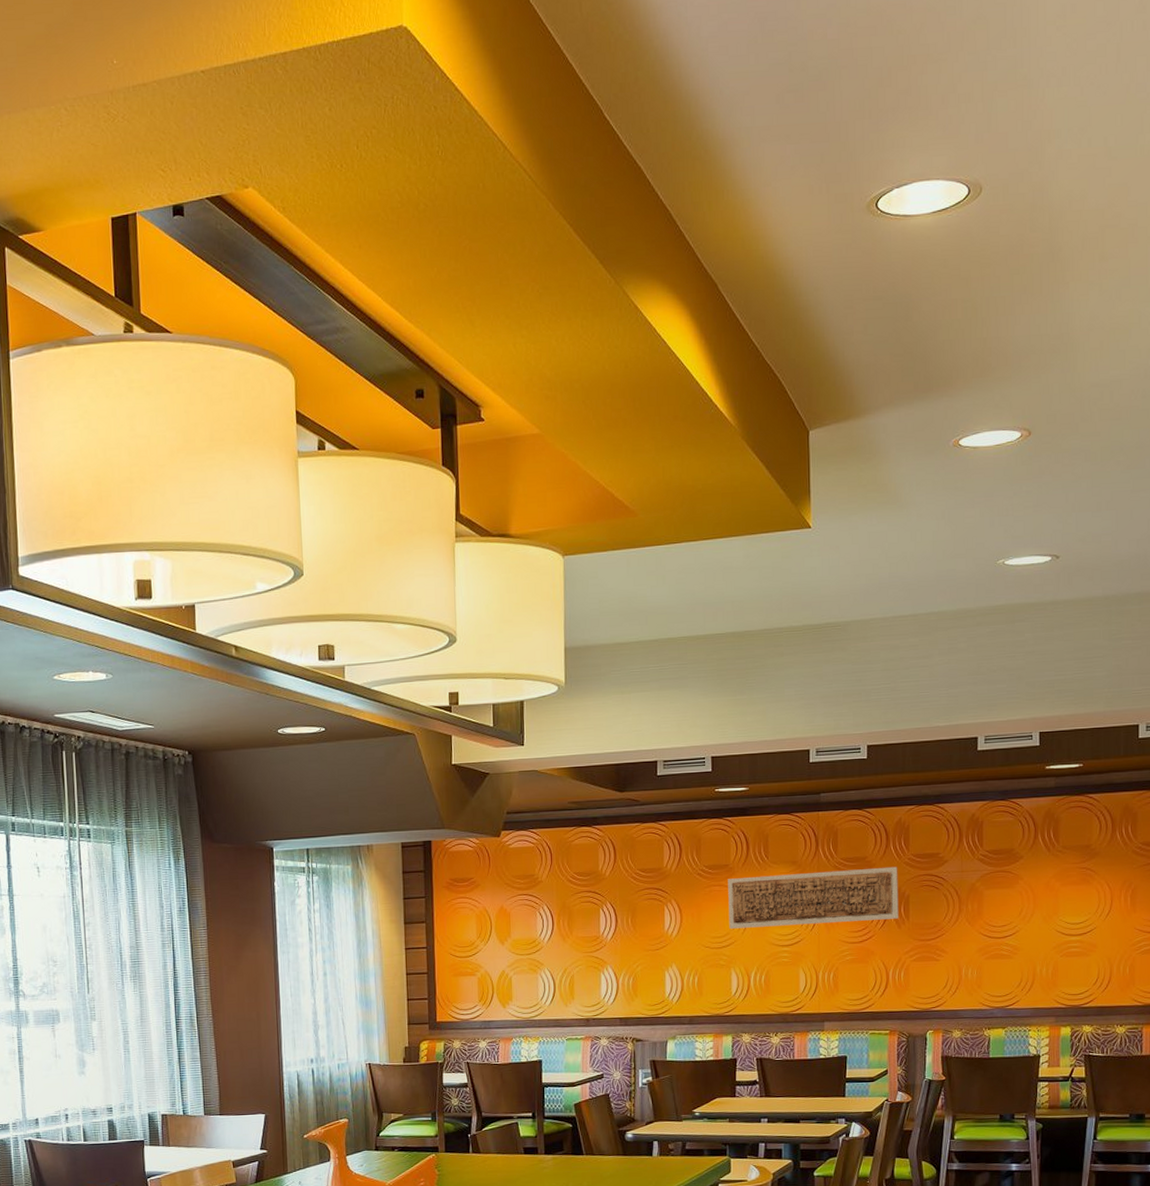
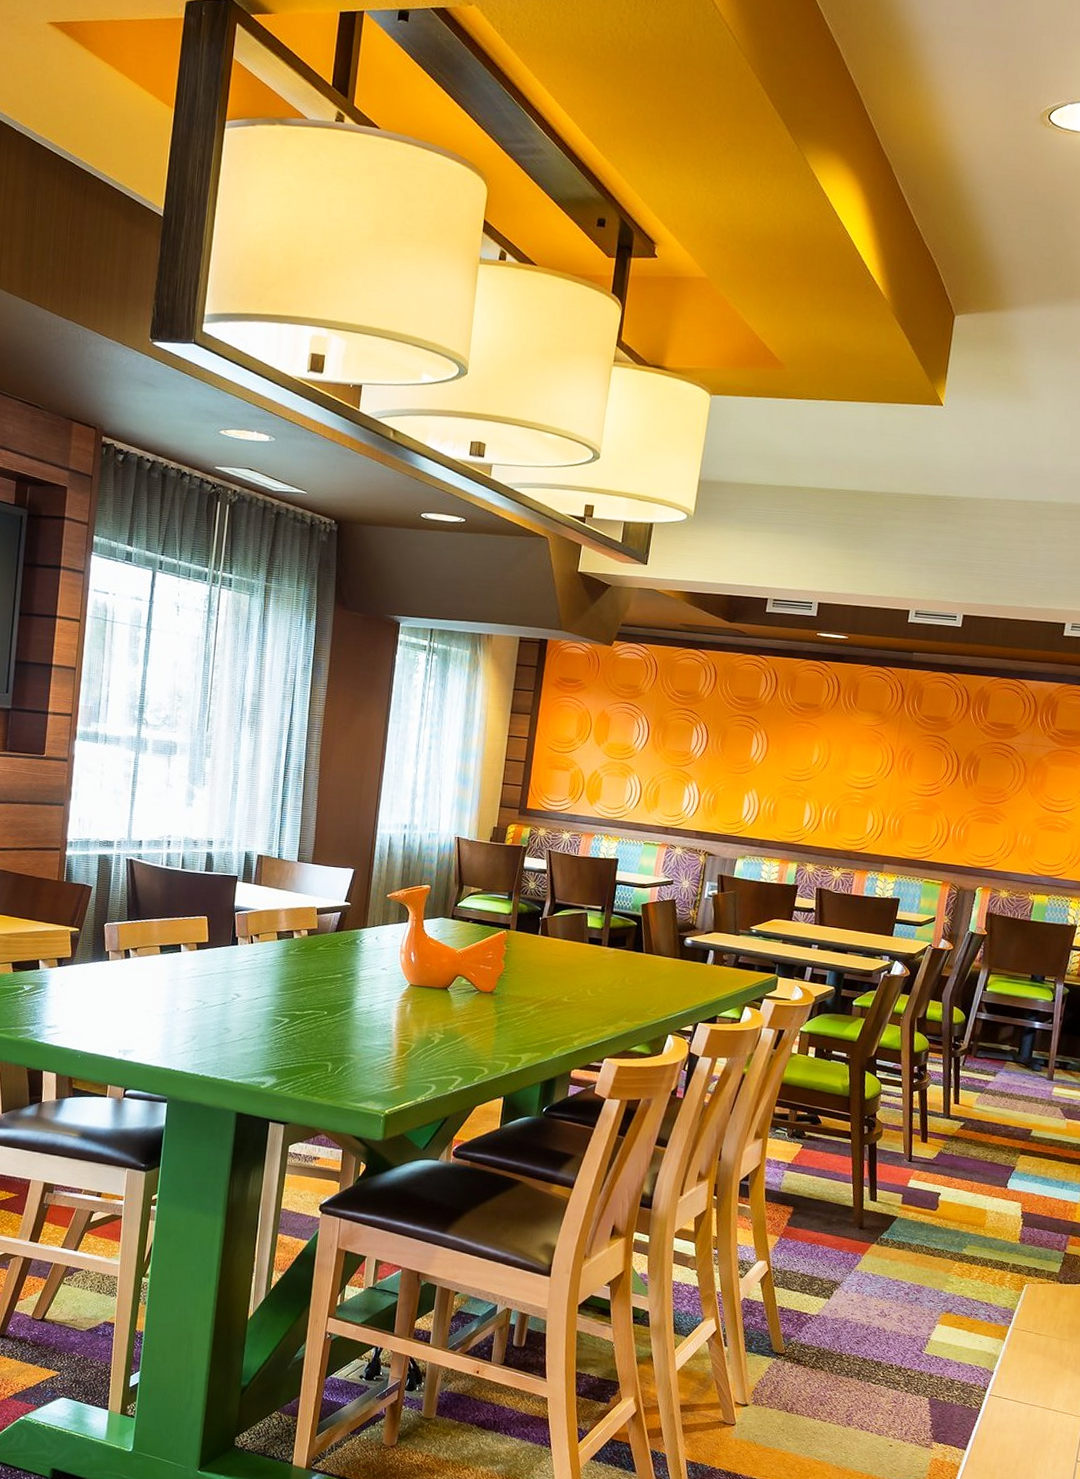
decorative wall panel: present [728,866,899,929] -> none [810,718,974,780]

